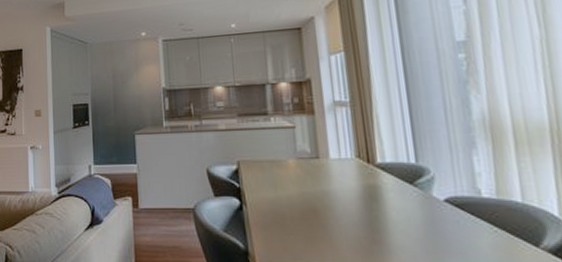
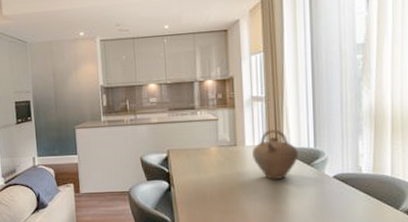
jug: none [338,139,397,202] -> present [252,128,298,180]

